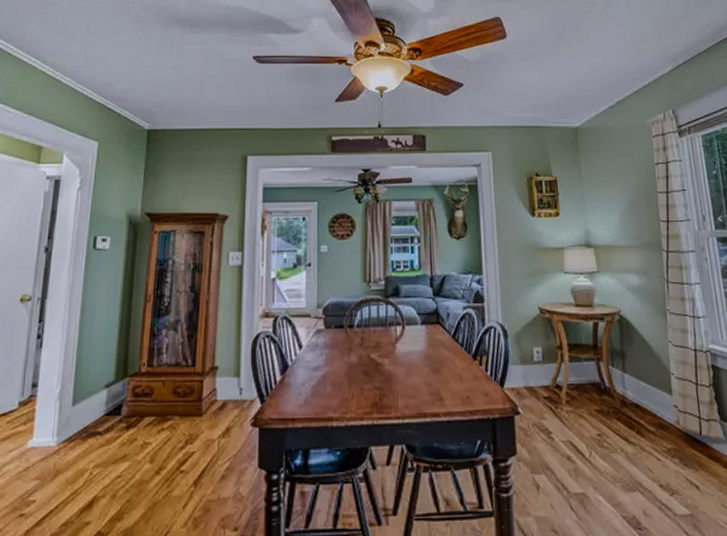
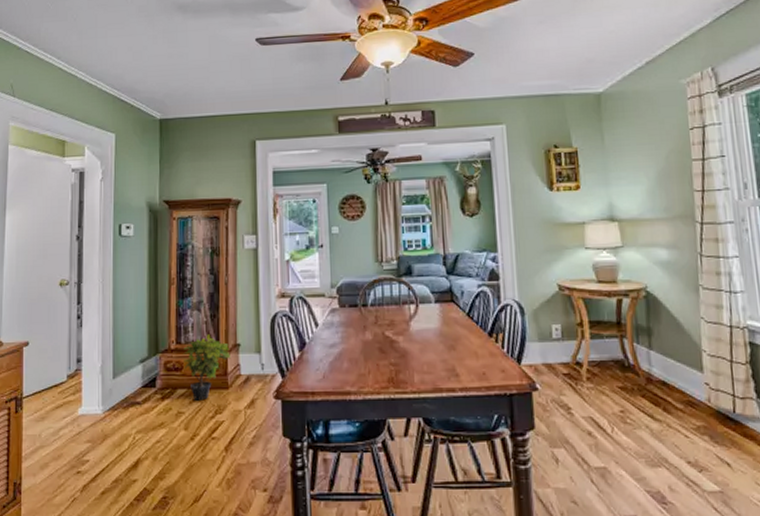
potted plant: none [153,356,207,430] -> present [182,334,230,401]

